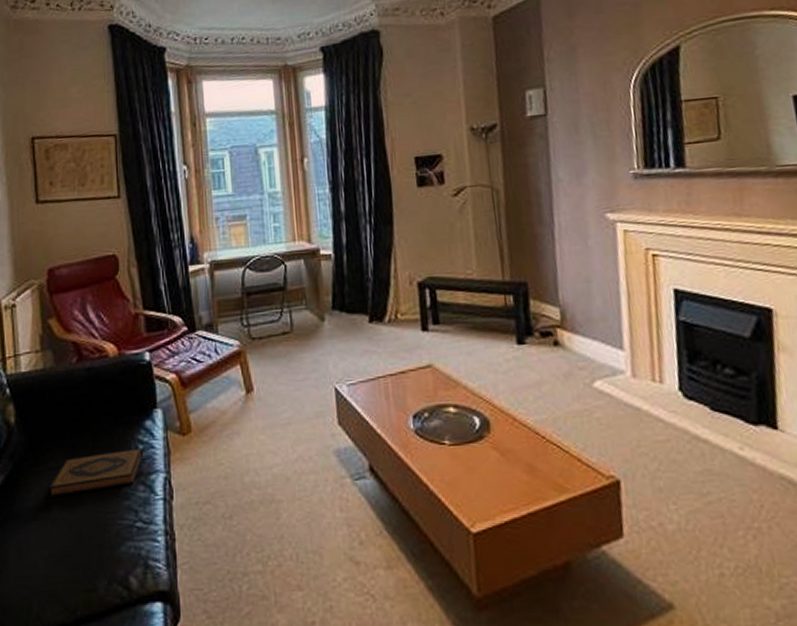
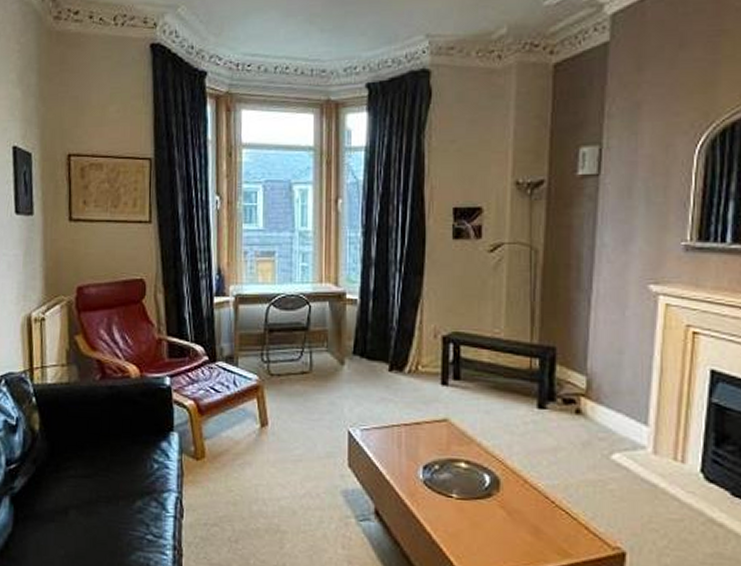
hardback book: present [48,448,144,498] -> none [67,466,158,504]

